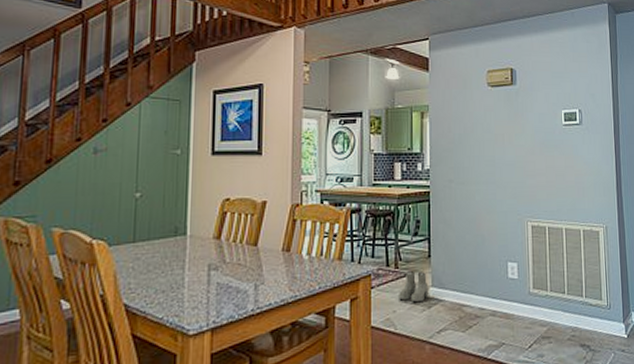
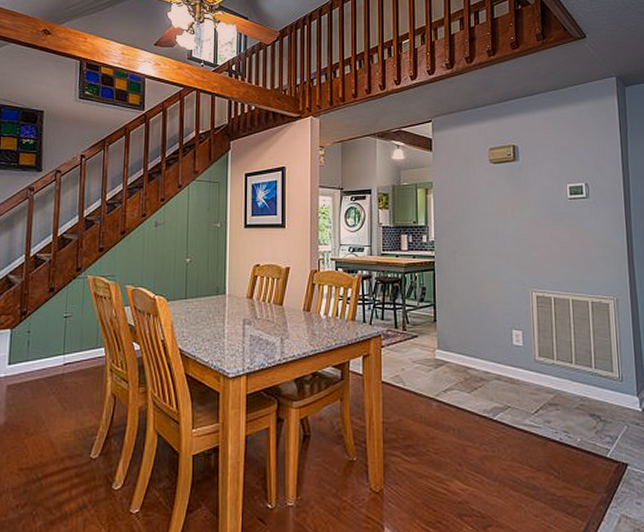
boots: present [399,271,429,303] -> none [407,334,435,363]

